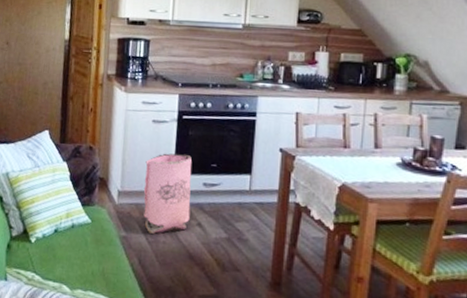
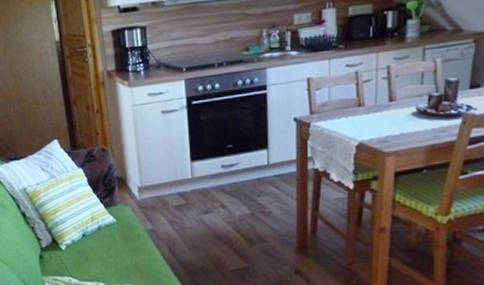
bag: present [143,153,192,234] -> none [161,139,212,222]

